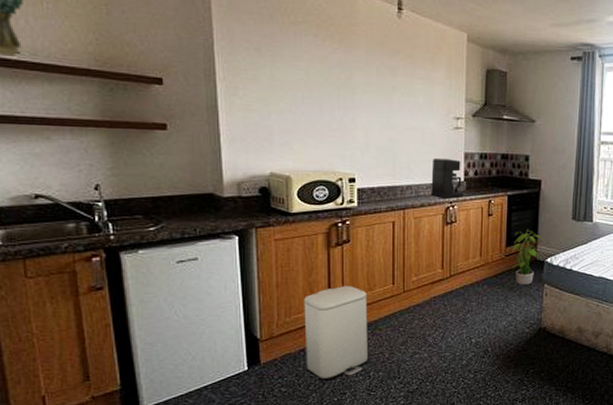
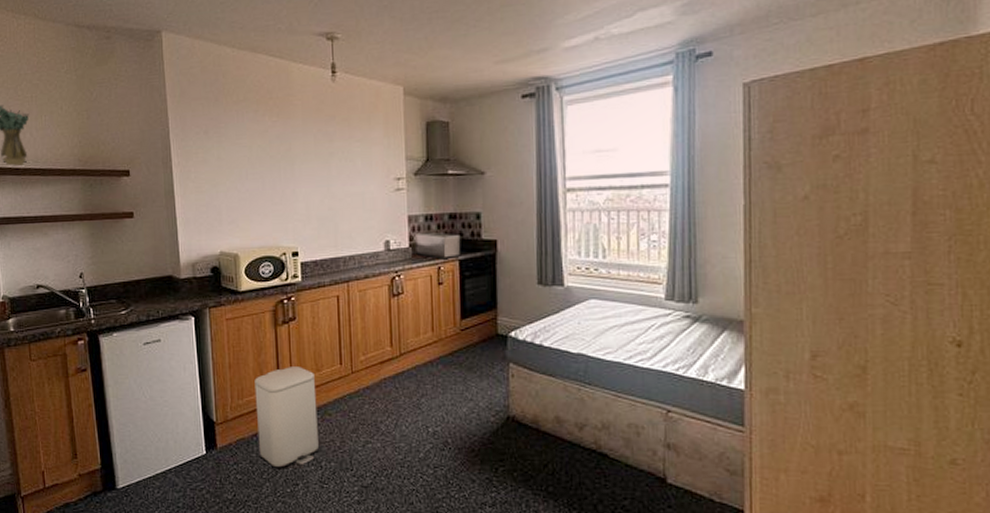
coffee maker: present [431,158,464,199] -> none [374,223,410,268]
toaster: none [470,168,511,195] -> present [415,231,461,260]
potted plant: present [512,229,546,285] -> none [469,298,507,364]

